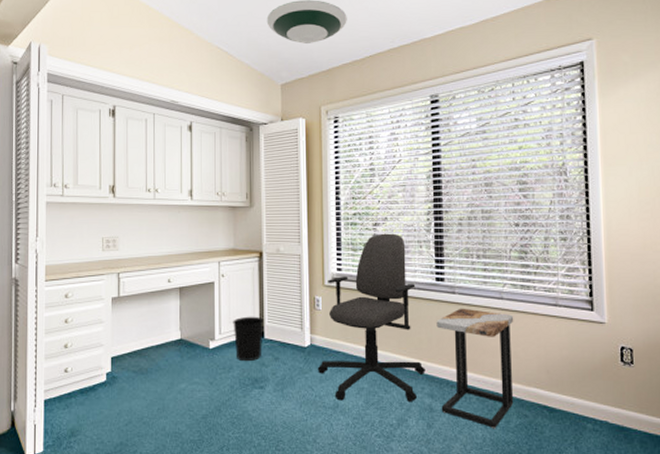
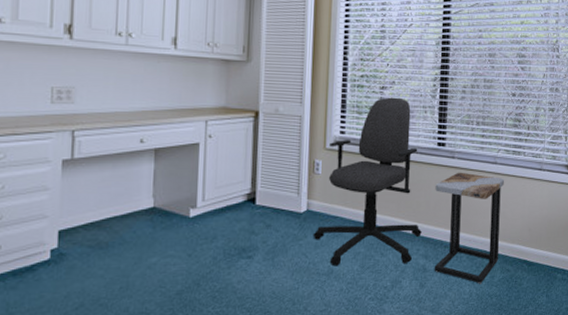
wastebasket: present [233,316,264,362] -> none [219,181,256,230]

